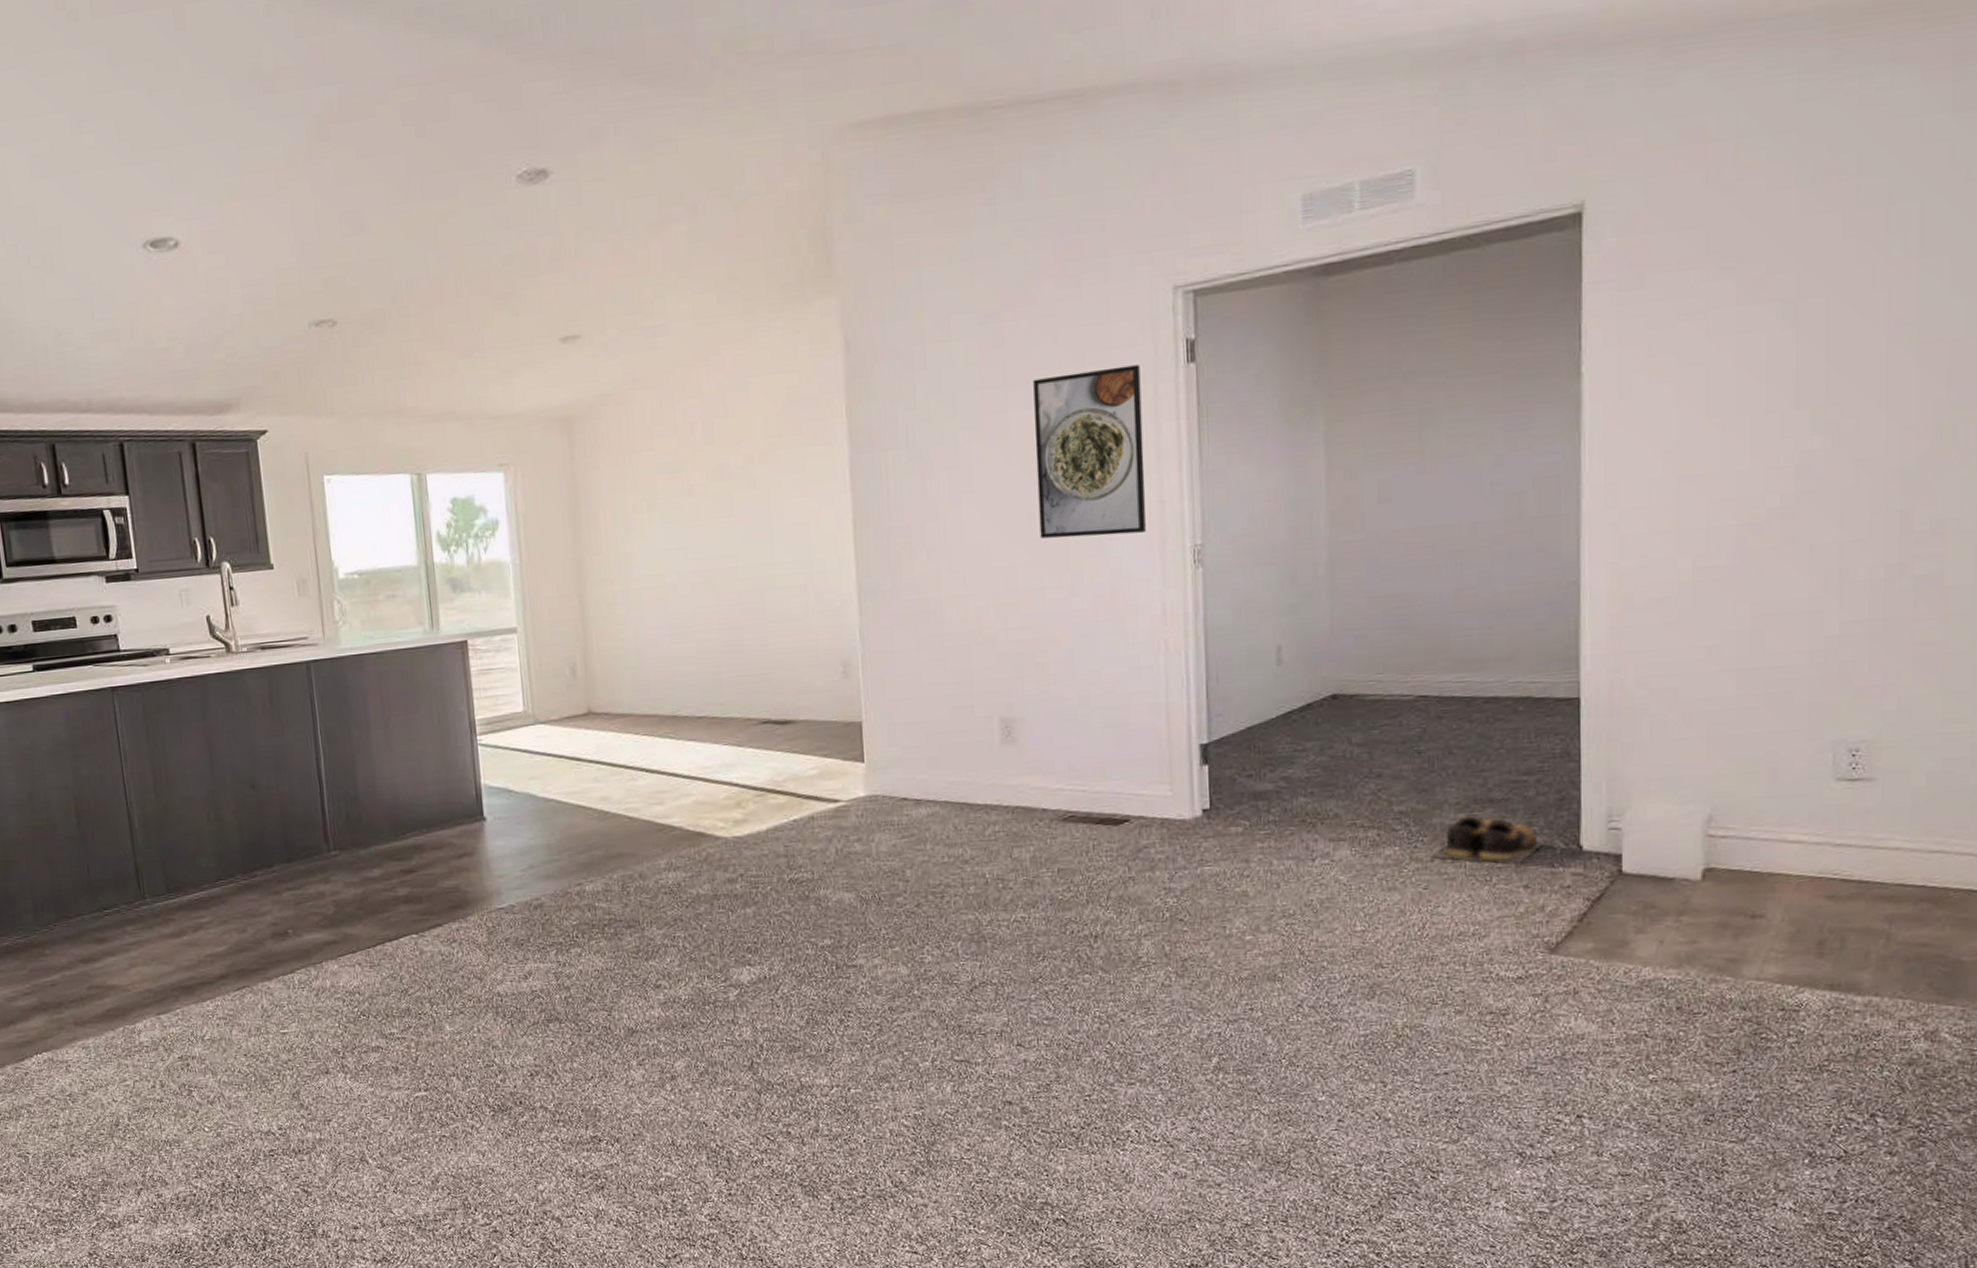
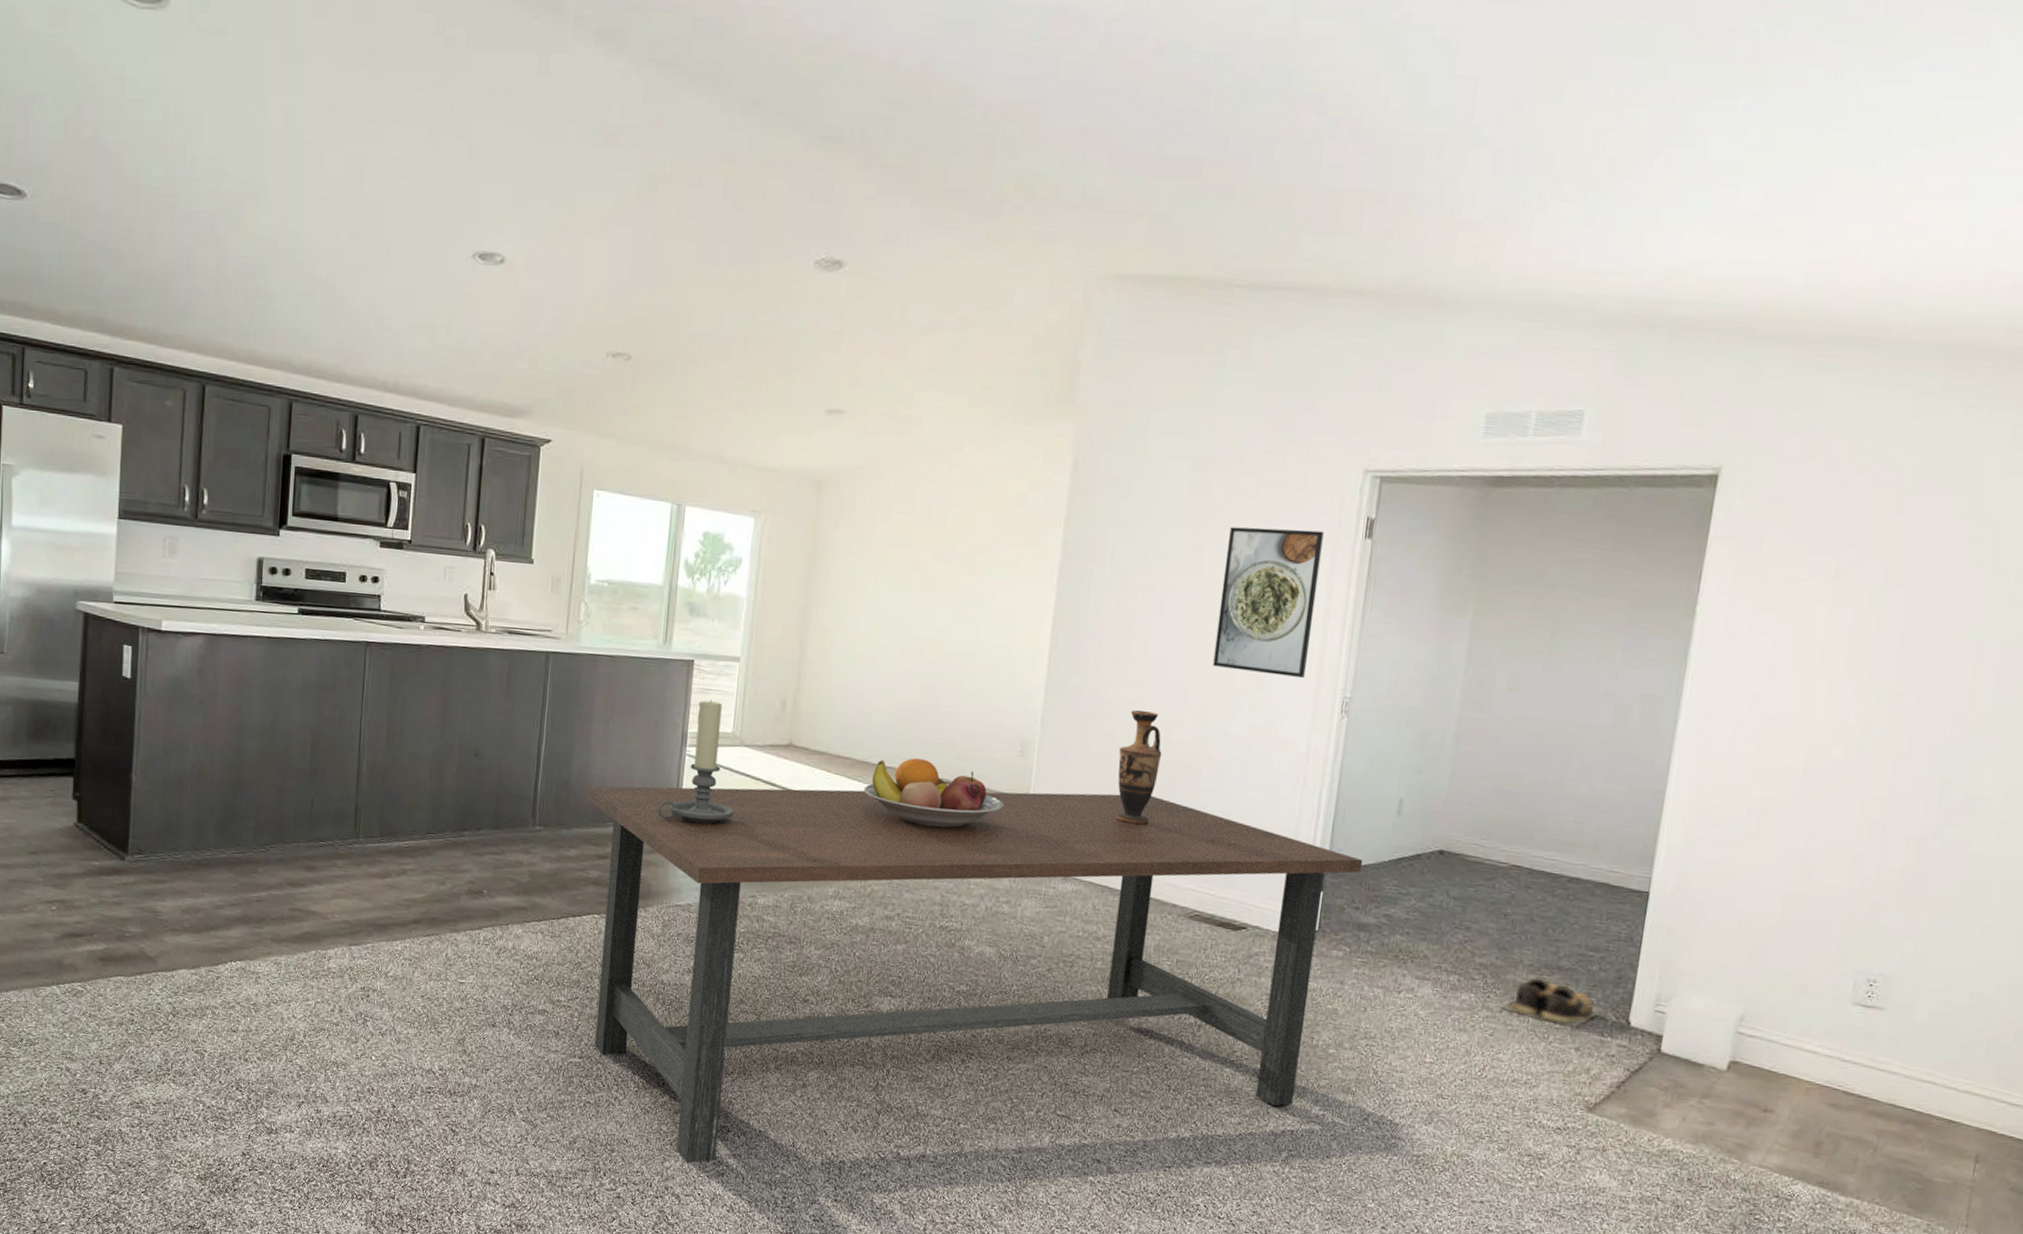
dining table: none [377,694,1248,1182] -> present [586,785,1363,1163]
candle holder: none [458,680,542,818] -> present [657,700,734,824]
fruit bowl: none [678,701,835,774] -> present [863,758,1003,828]
vase: none [952,602,1001,730] -> present [1116,710,1162,825]

